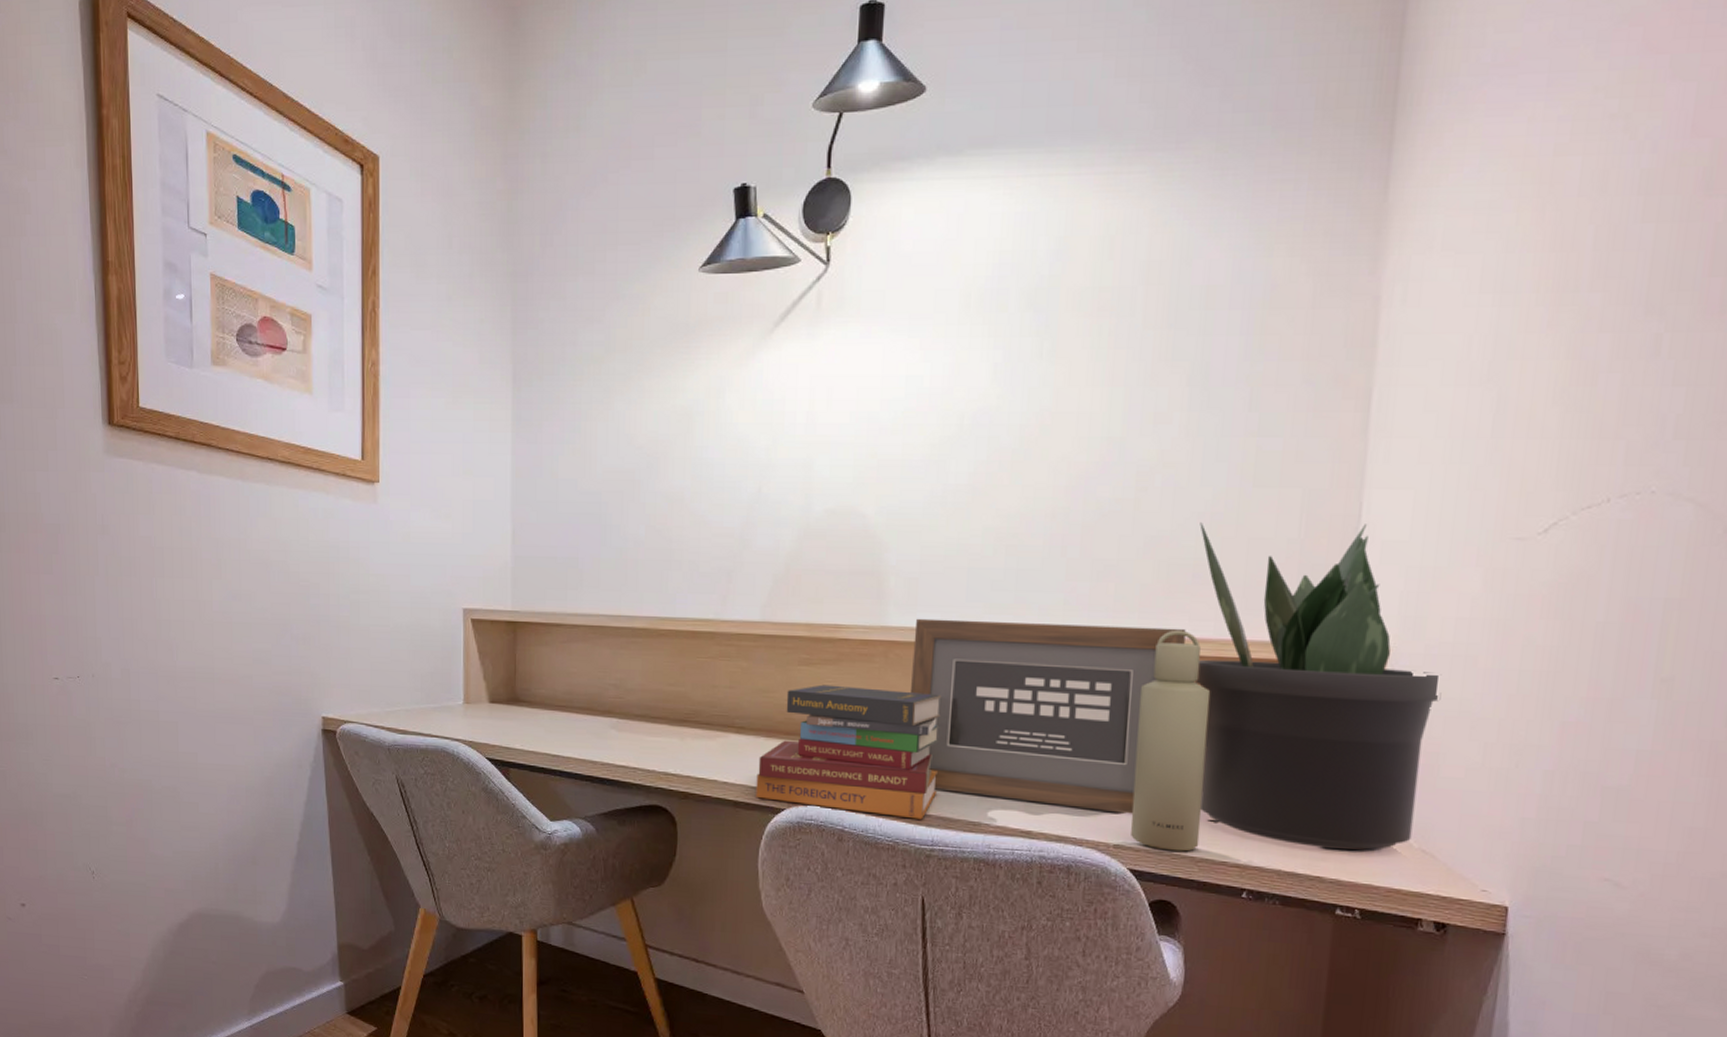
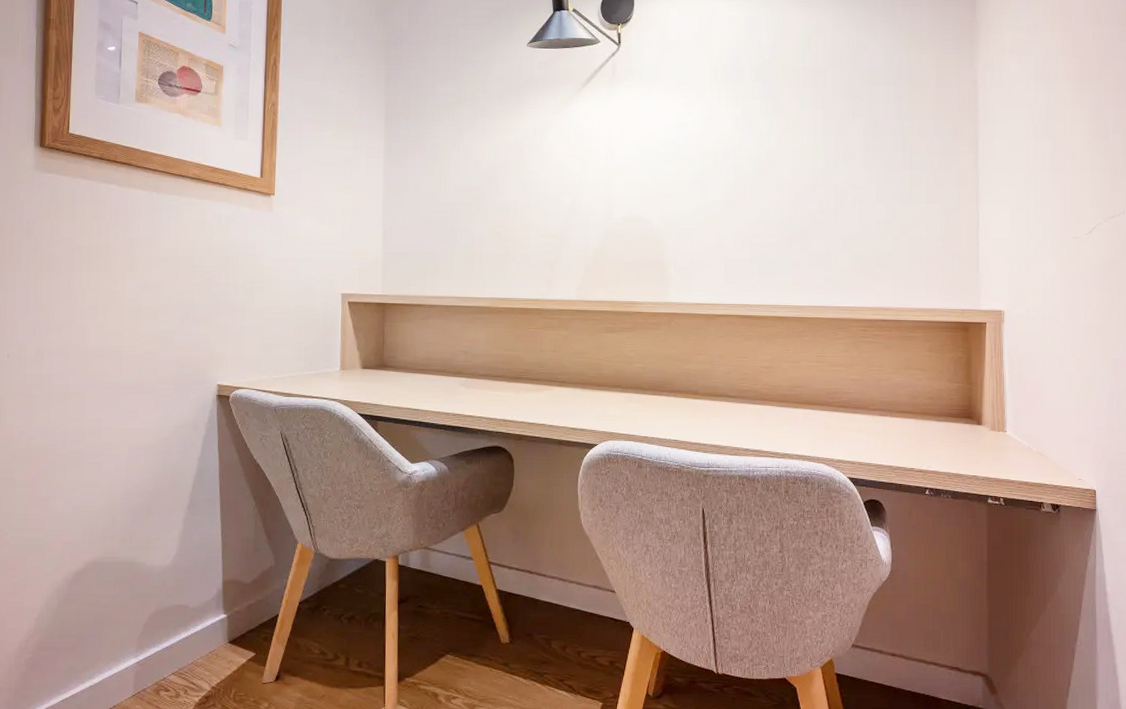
books: present [756,684,942,820] -> none [575,347,711,448]
picture frame: present [911,618,1186,814] -> none [688,296,874,436]
bottle: present [1130,630,1211,852] -> none [847,301,895,462]
planter: present [1194,522,1442,851] -> none [878,227,1040,455]

